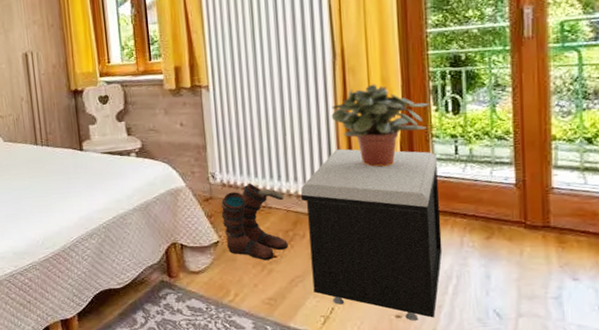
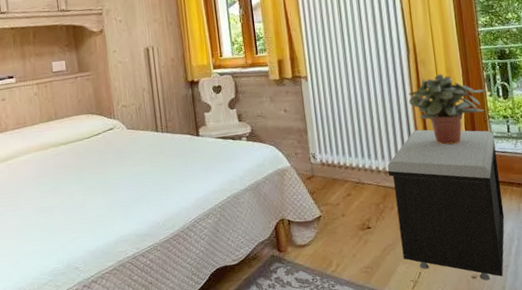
boots: present [221,184,288,261] -> none [322,162,380,232]

